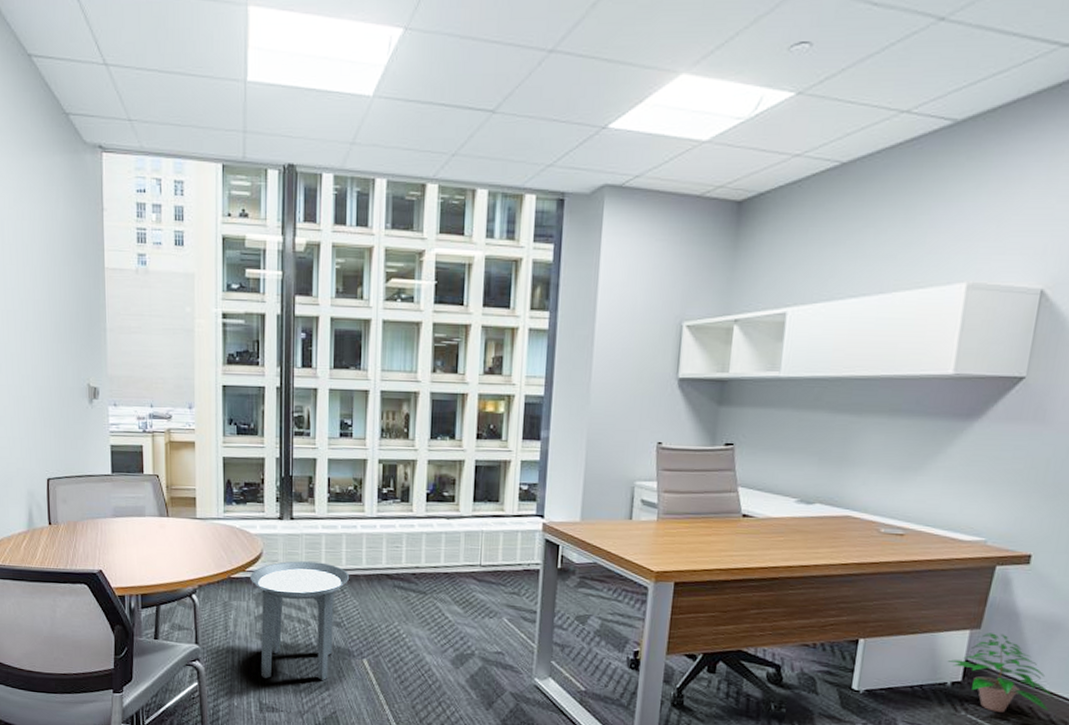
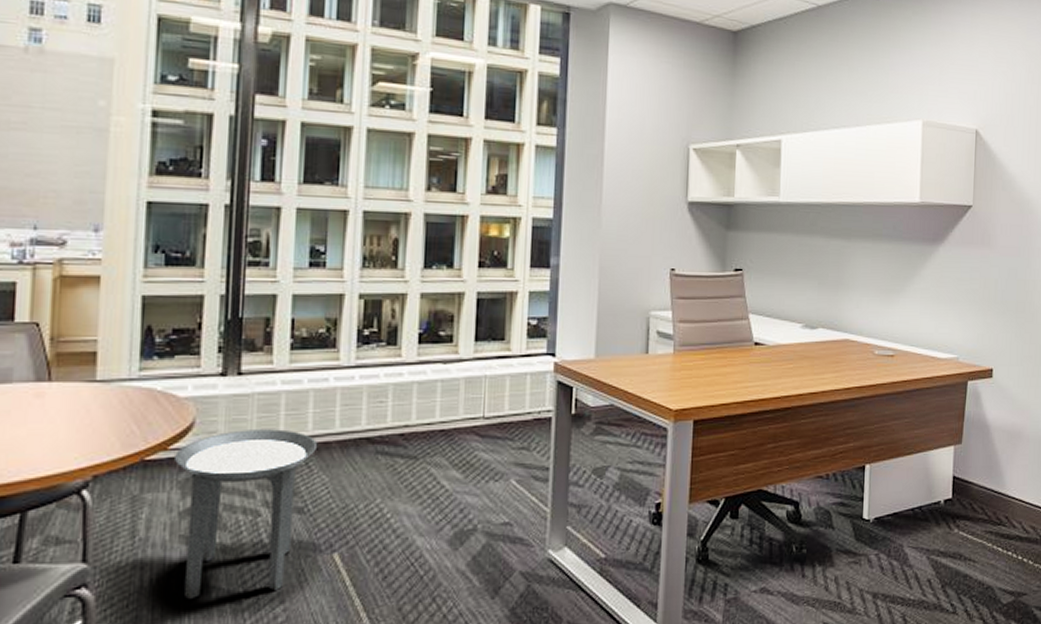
potted plant: present [948,633,1053,712] -> none [940,447,1022,525]

